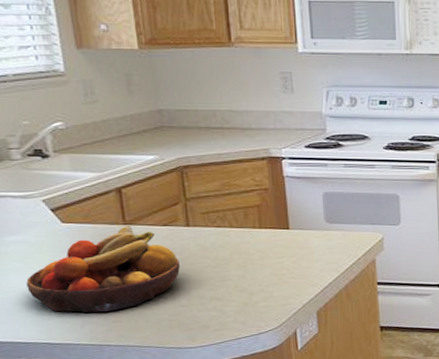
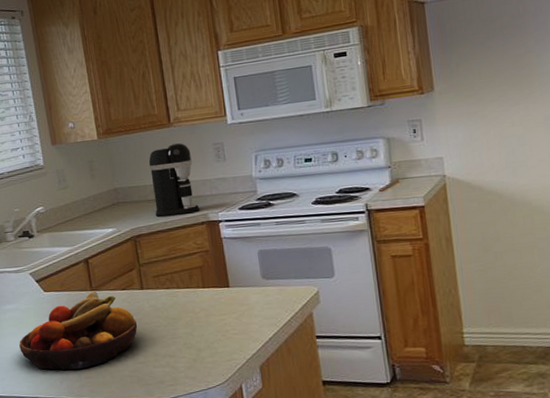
coffee maker: none [202,65,261,147] -> present [148,142,200,217]

